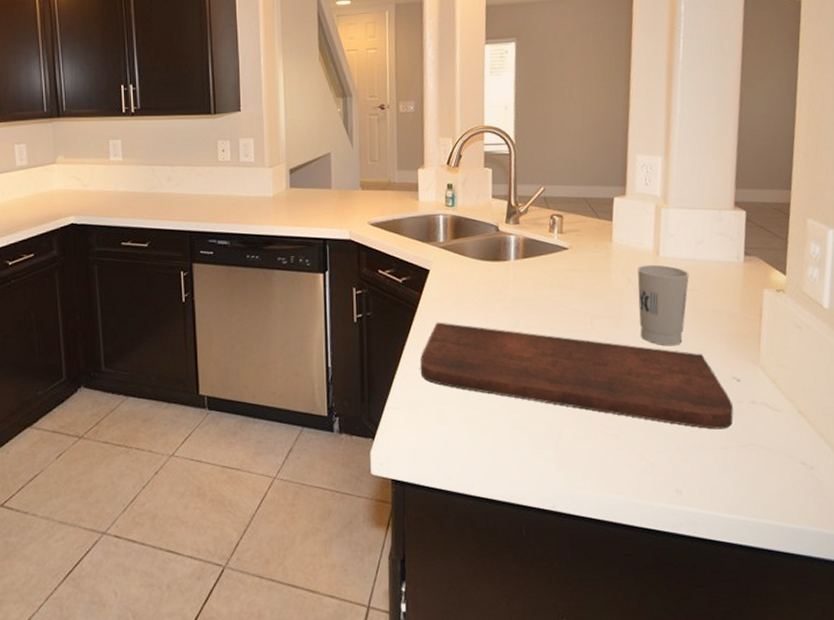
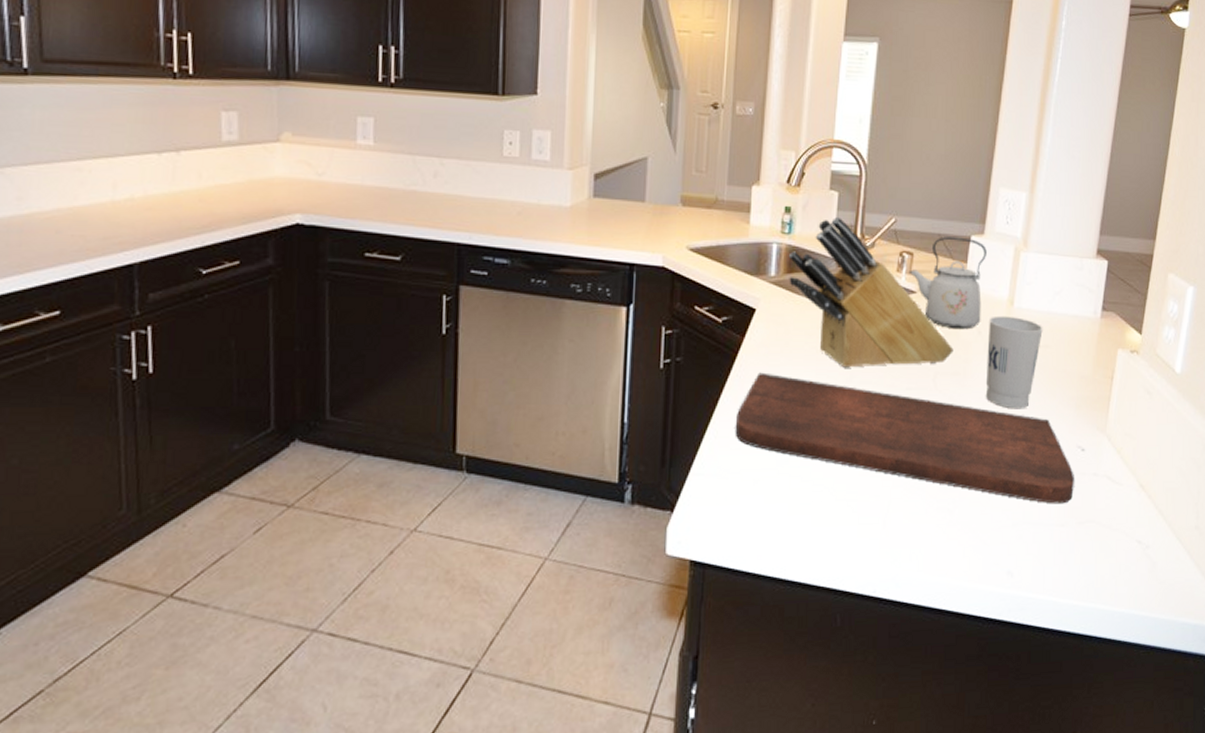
knife block: none [453,189,607,316] -> present [788,216,954,368]
kettle: none [560,199,630,279] -> present [909,236,987,330]

